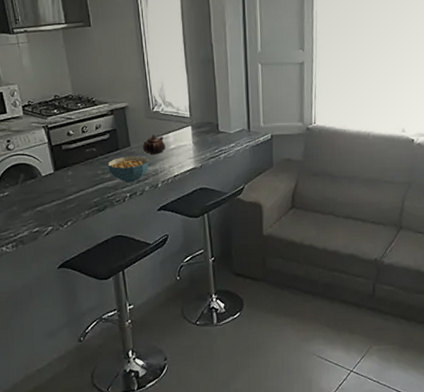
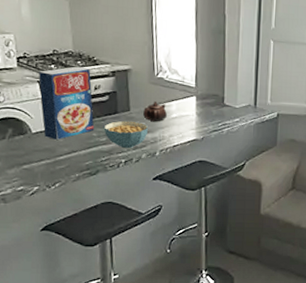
cereal box: none [43,109,99,180] -> present [38,66,95,140]

